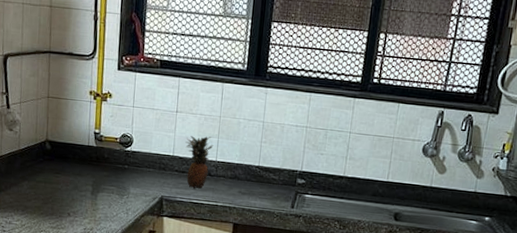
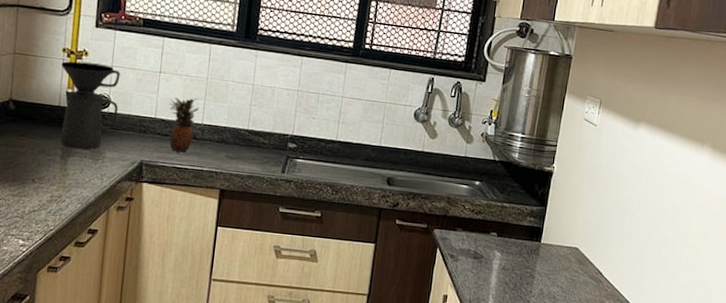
coffee maker: none [89,103,141,185] -> present [60,61,120,149]

